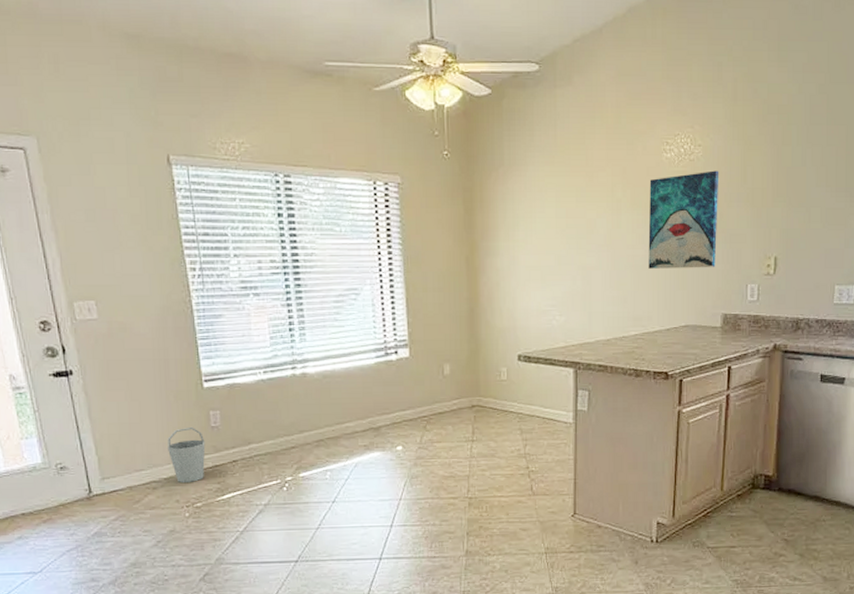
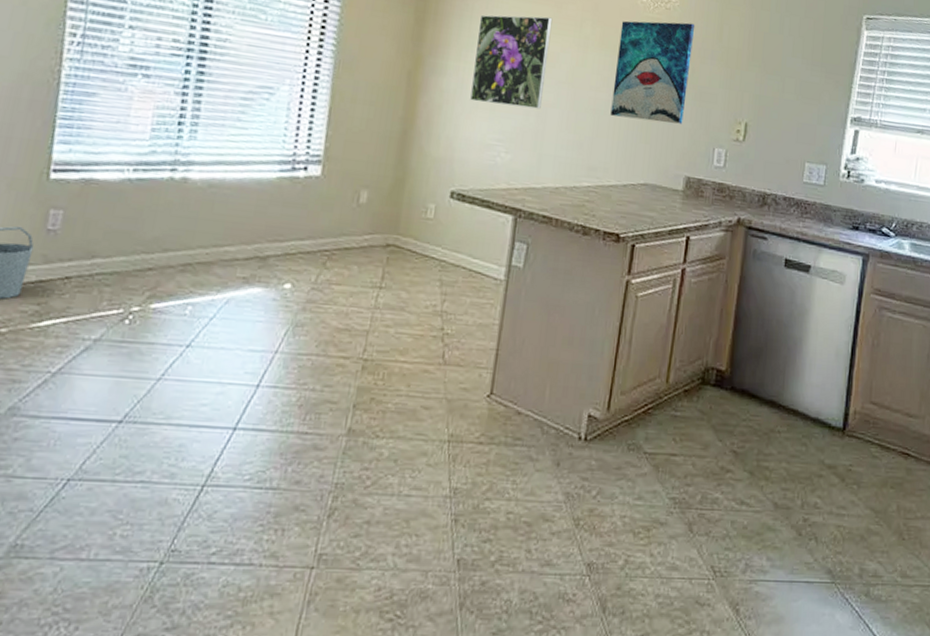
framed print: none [520,187,586,275] -> present [470,15,553,109]

